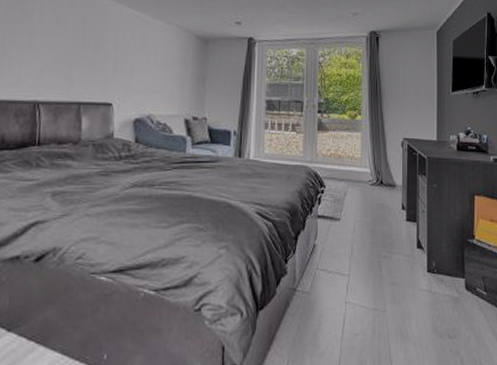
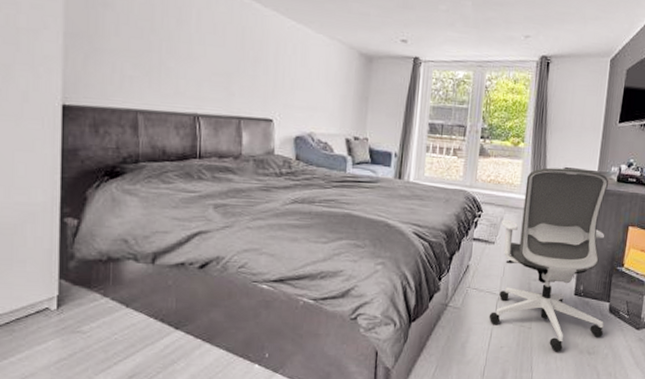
office chair: none [340,139,462,337] -> present [489,167,609,352]

